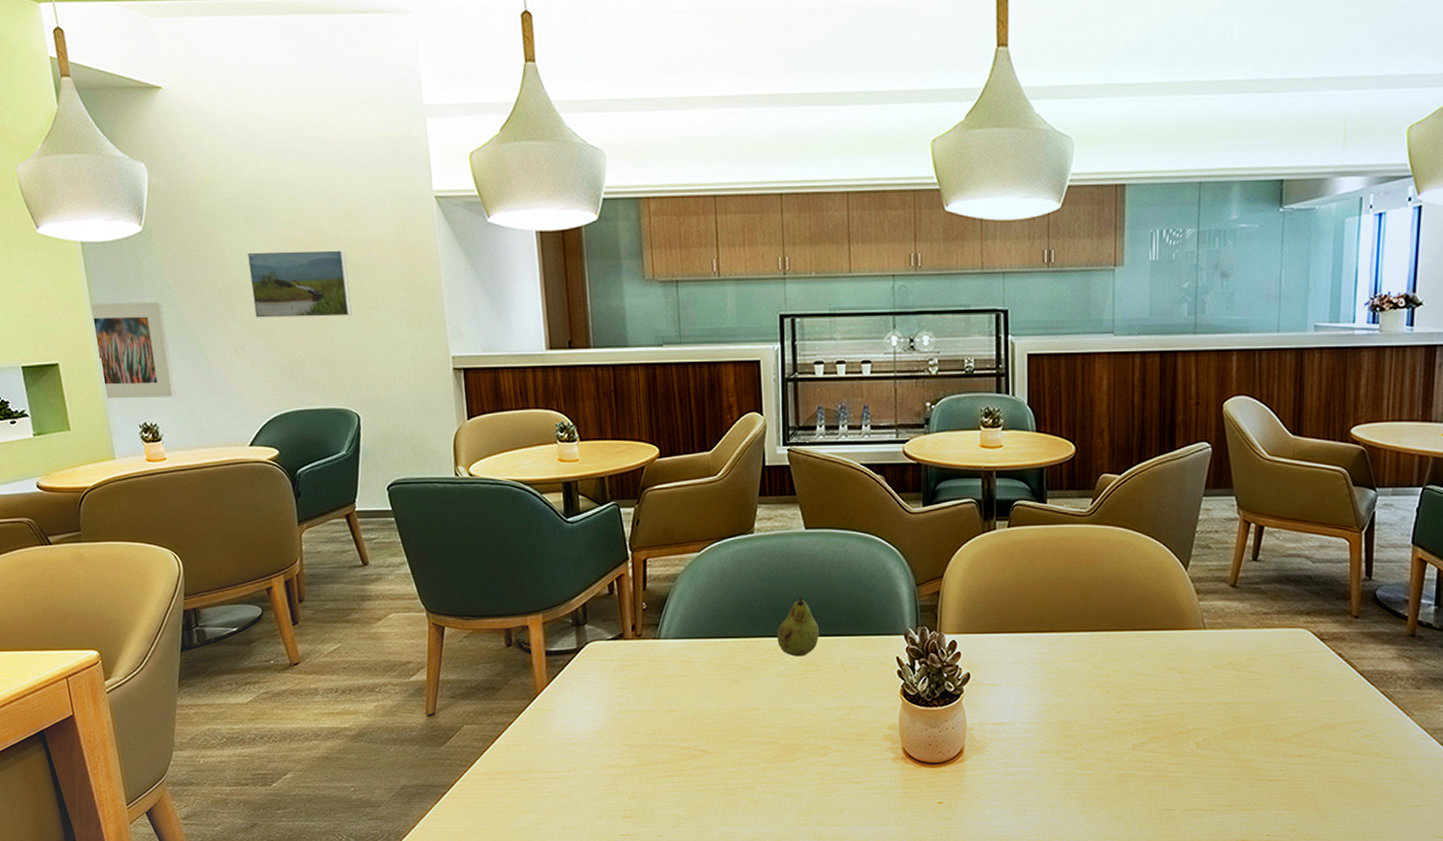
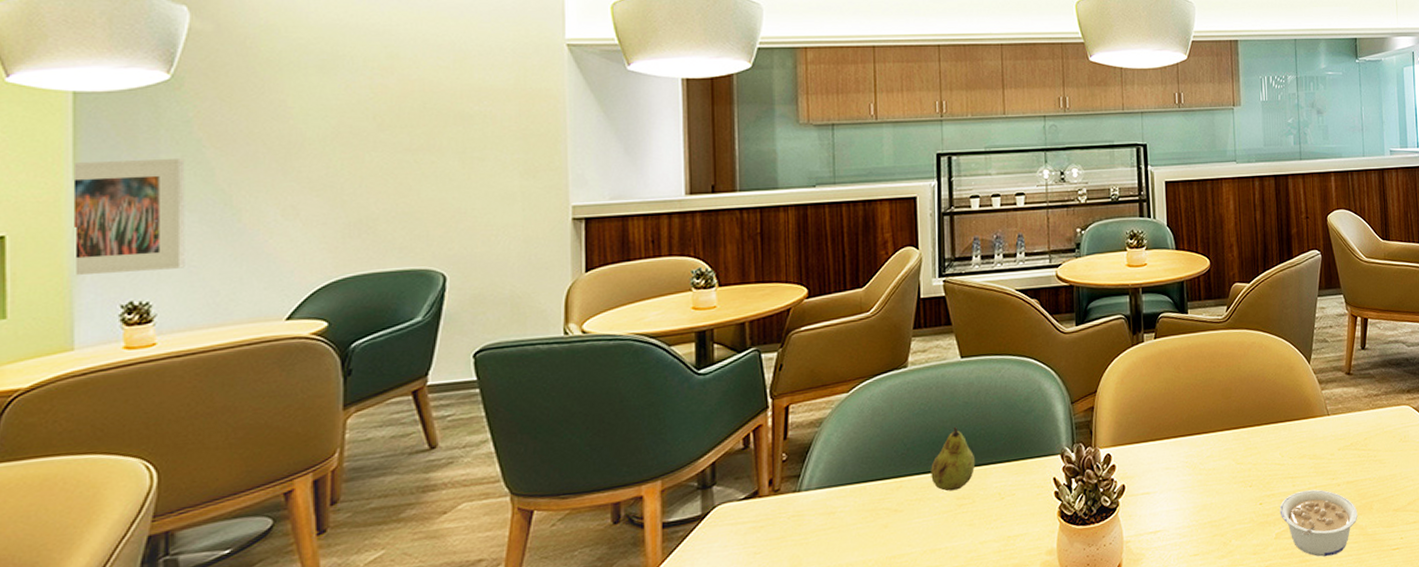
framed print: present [247,250,352,318] -> none [317,98,450,173]
legume: none [1138,704,1231,776] -> present [1279,489,1358,557]

